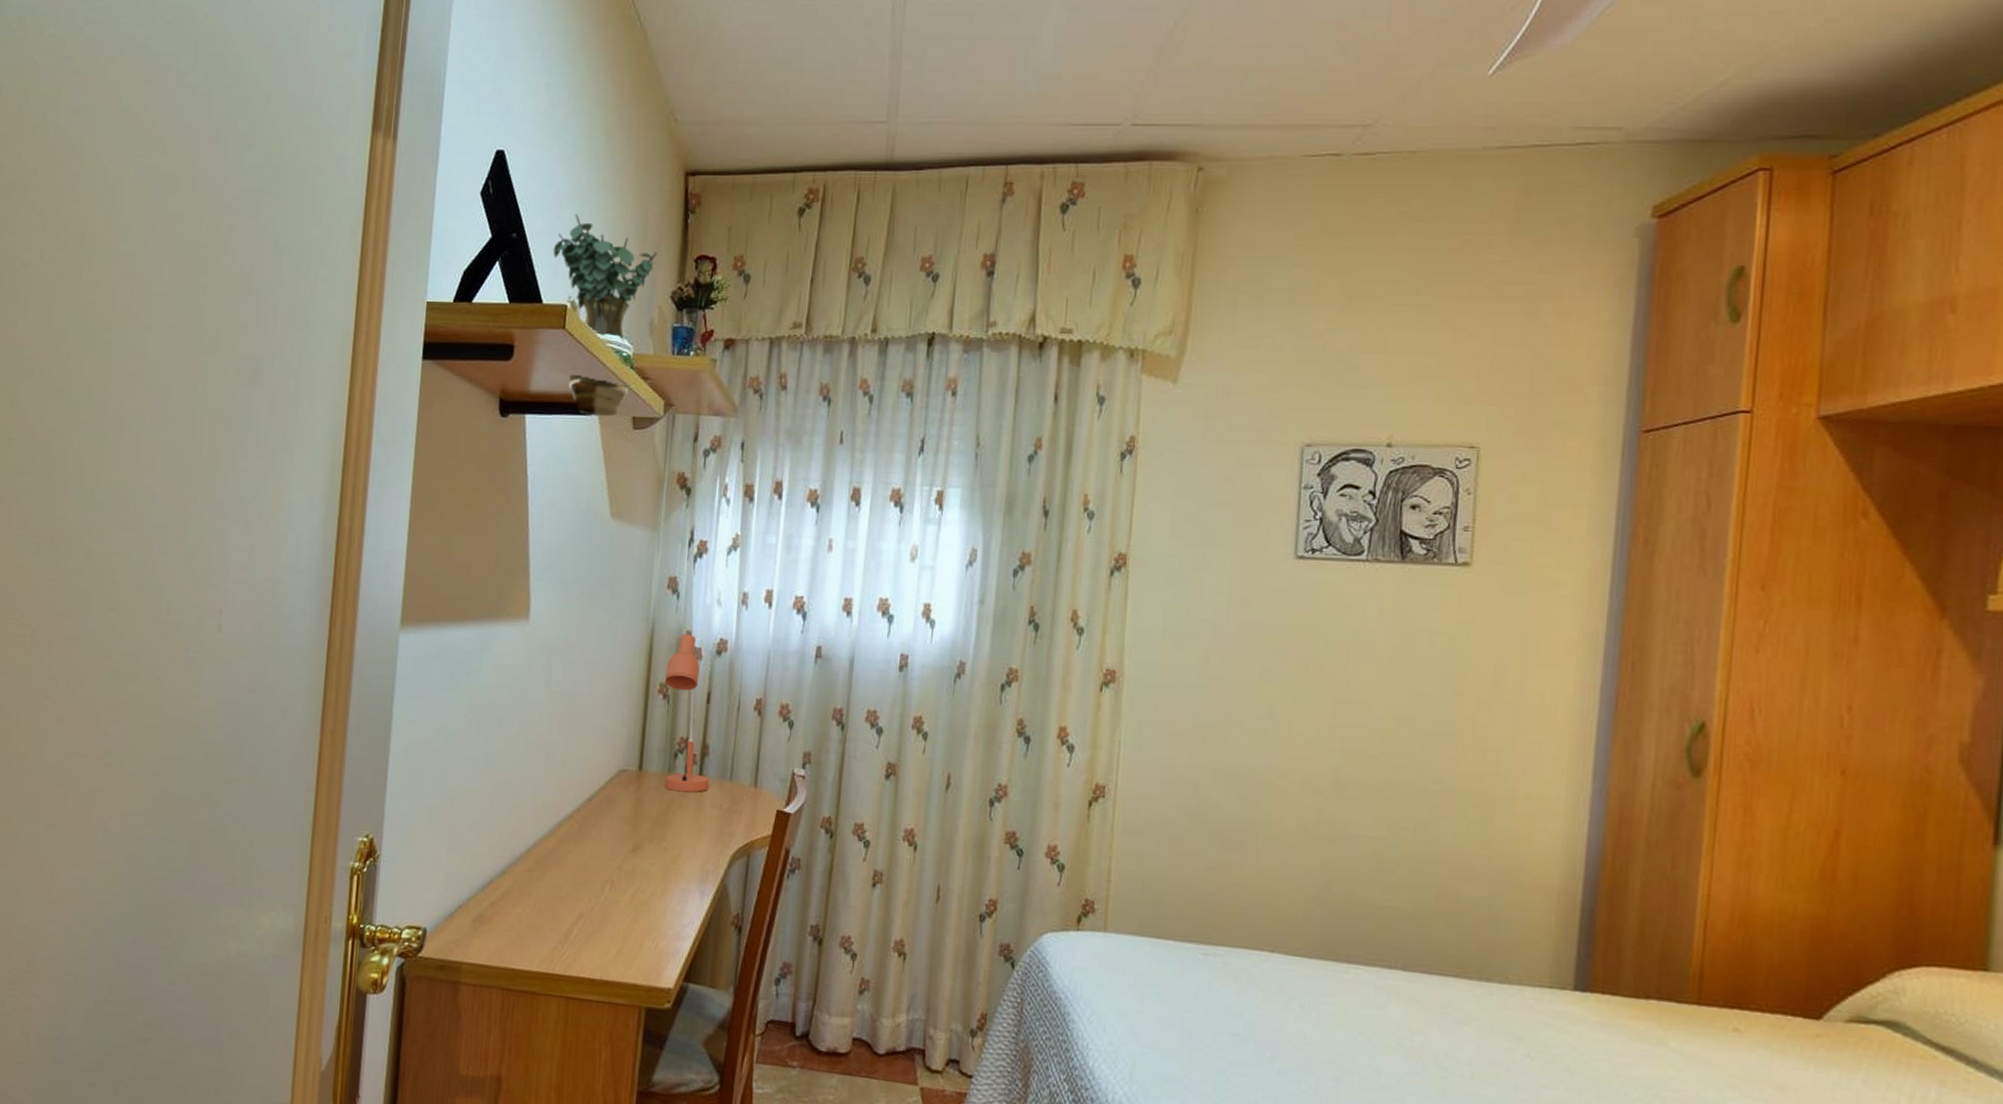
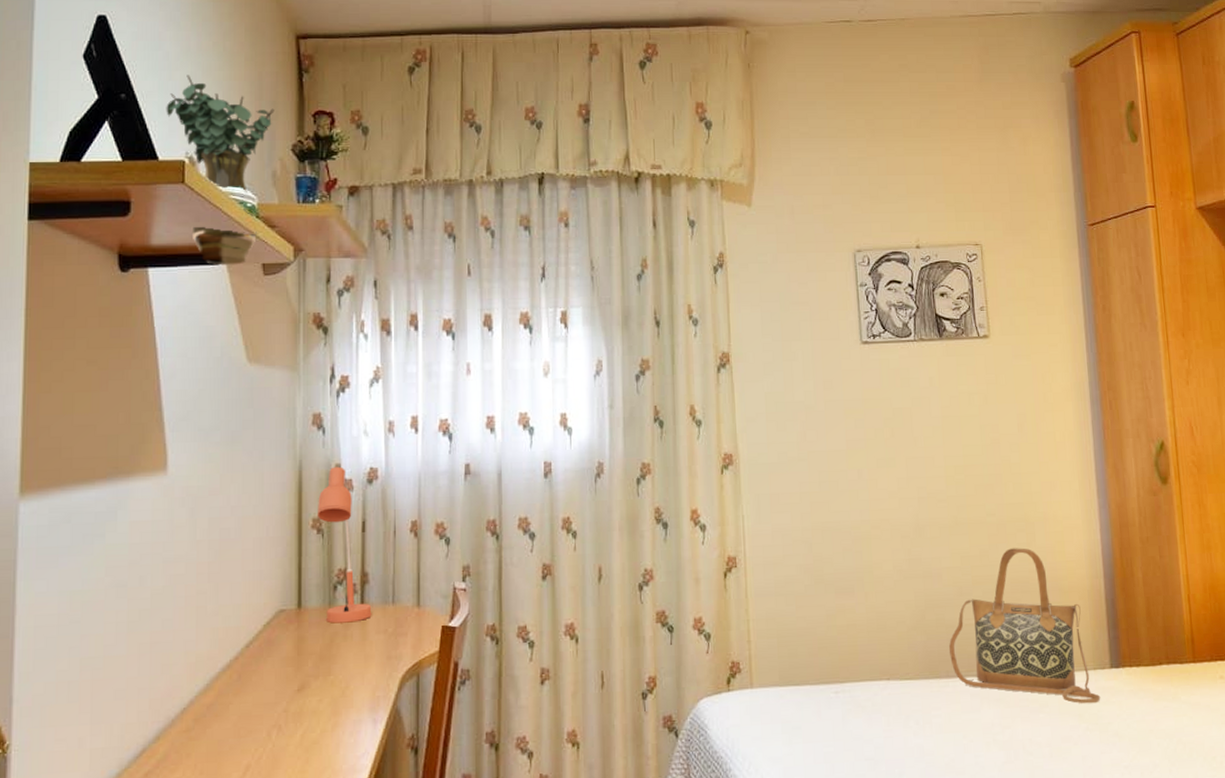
handbag: none [1355,826,1554,1029] -> present [948,548,1101,704]

